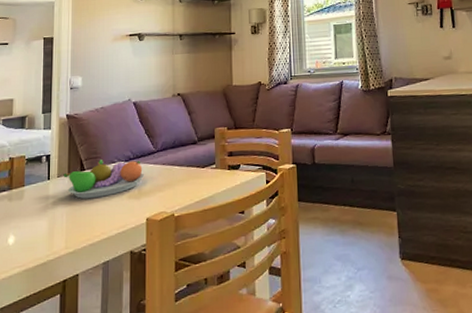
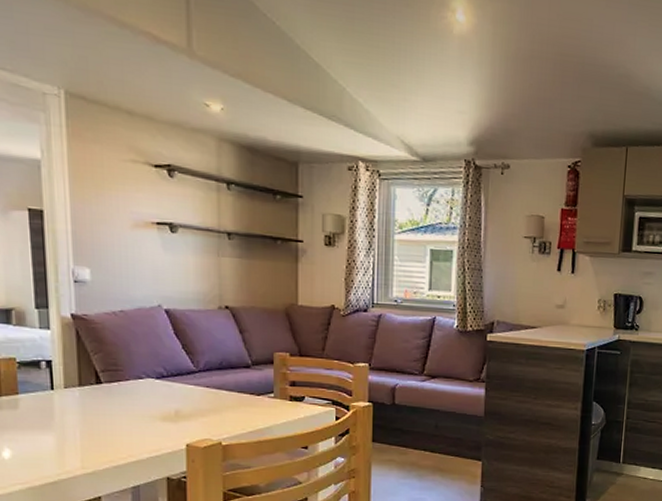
fruit bowl: present [63,160,145,199] -> none [72,373,183,416]

